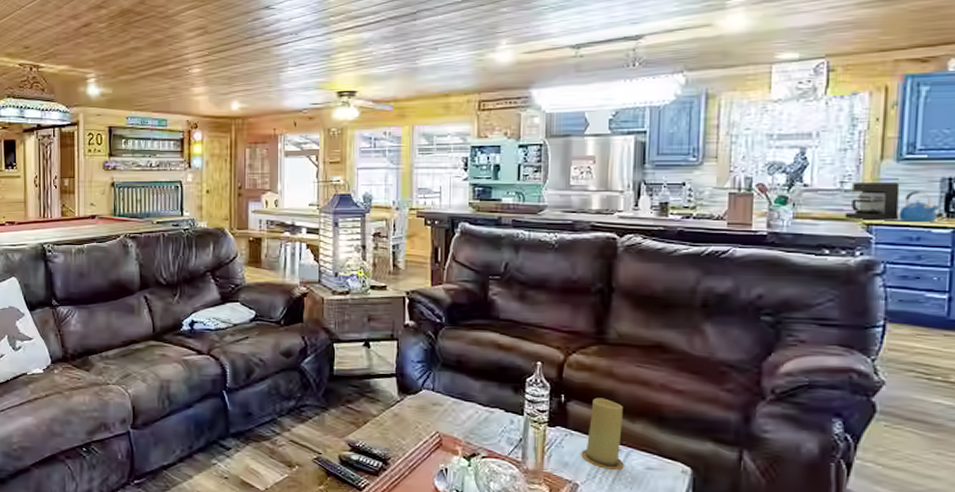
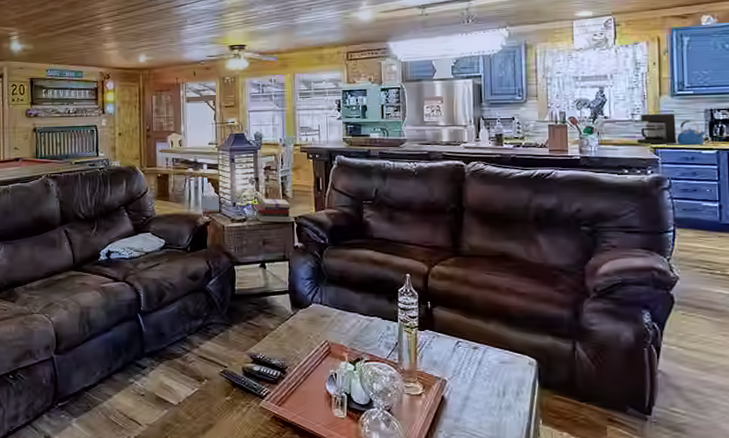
books: none [357,269,402,298] -> present [252,198,291,224]
candle: present [581,397,624,470] -> none [447,303,482,365]

